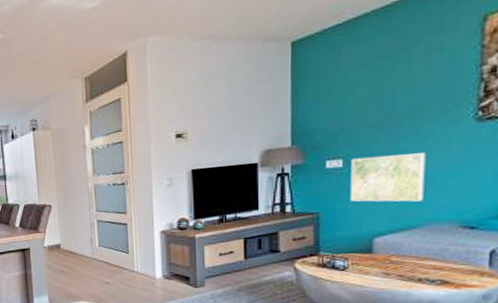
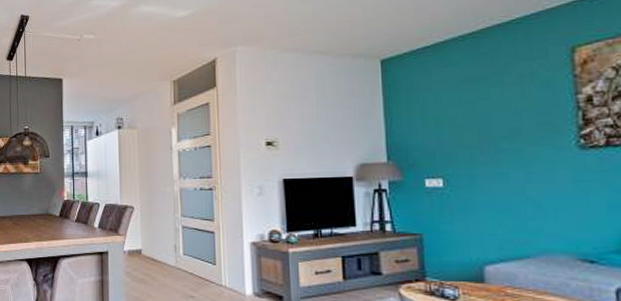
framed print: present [350,153,426,202] -> none [452,178,534,229]

